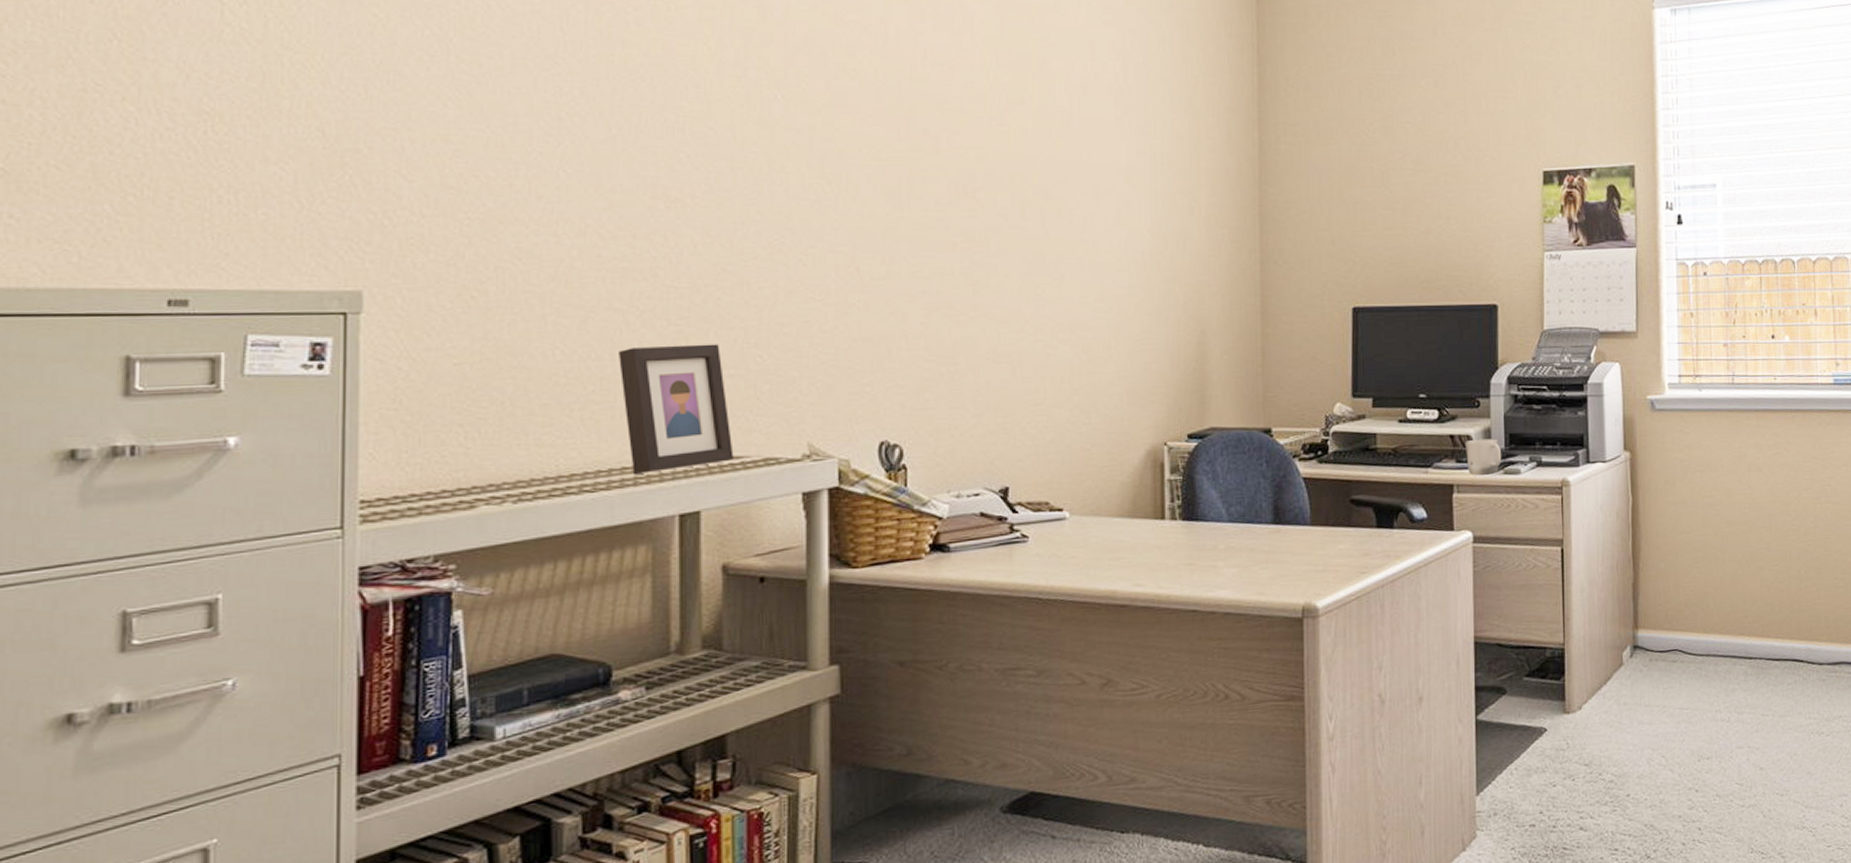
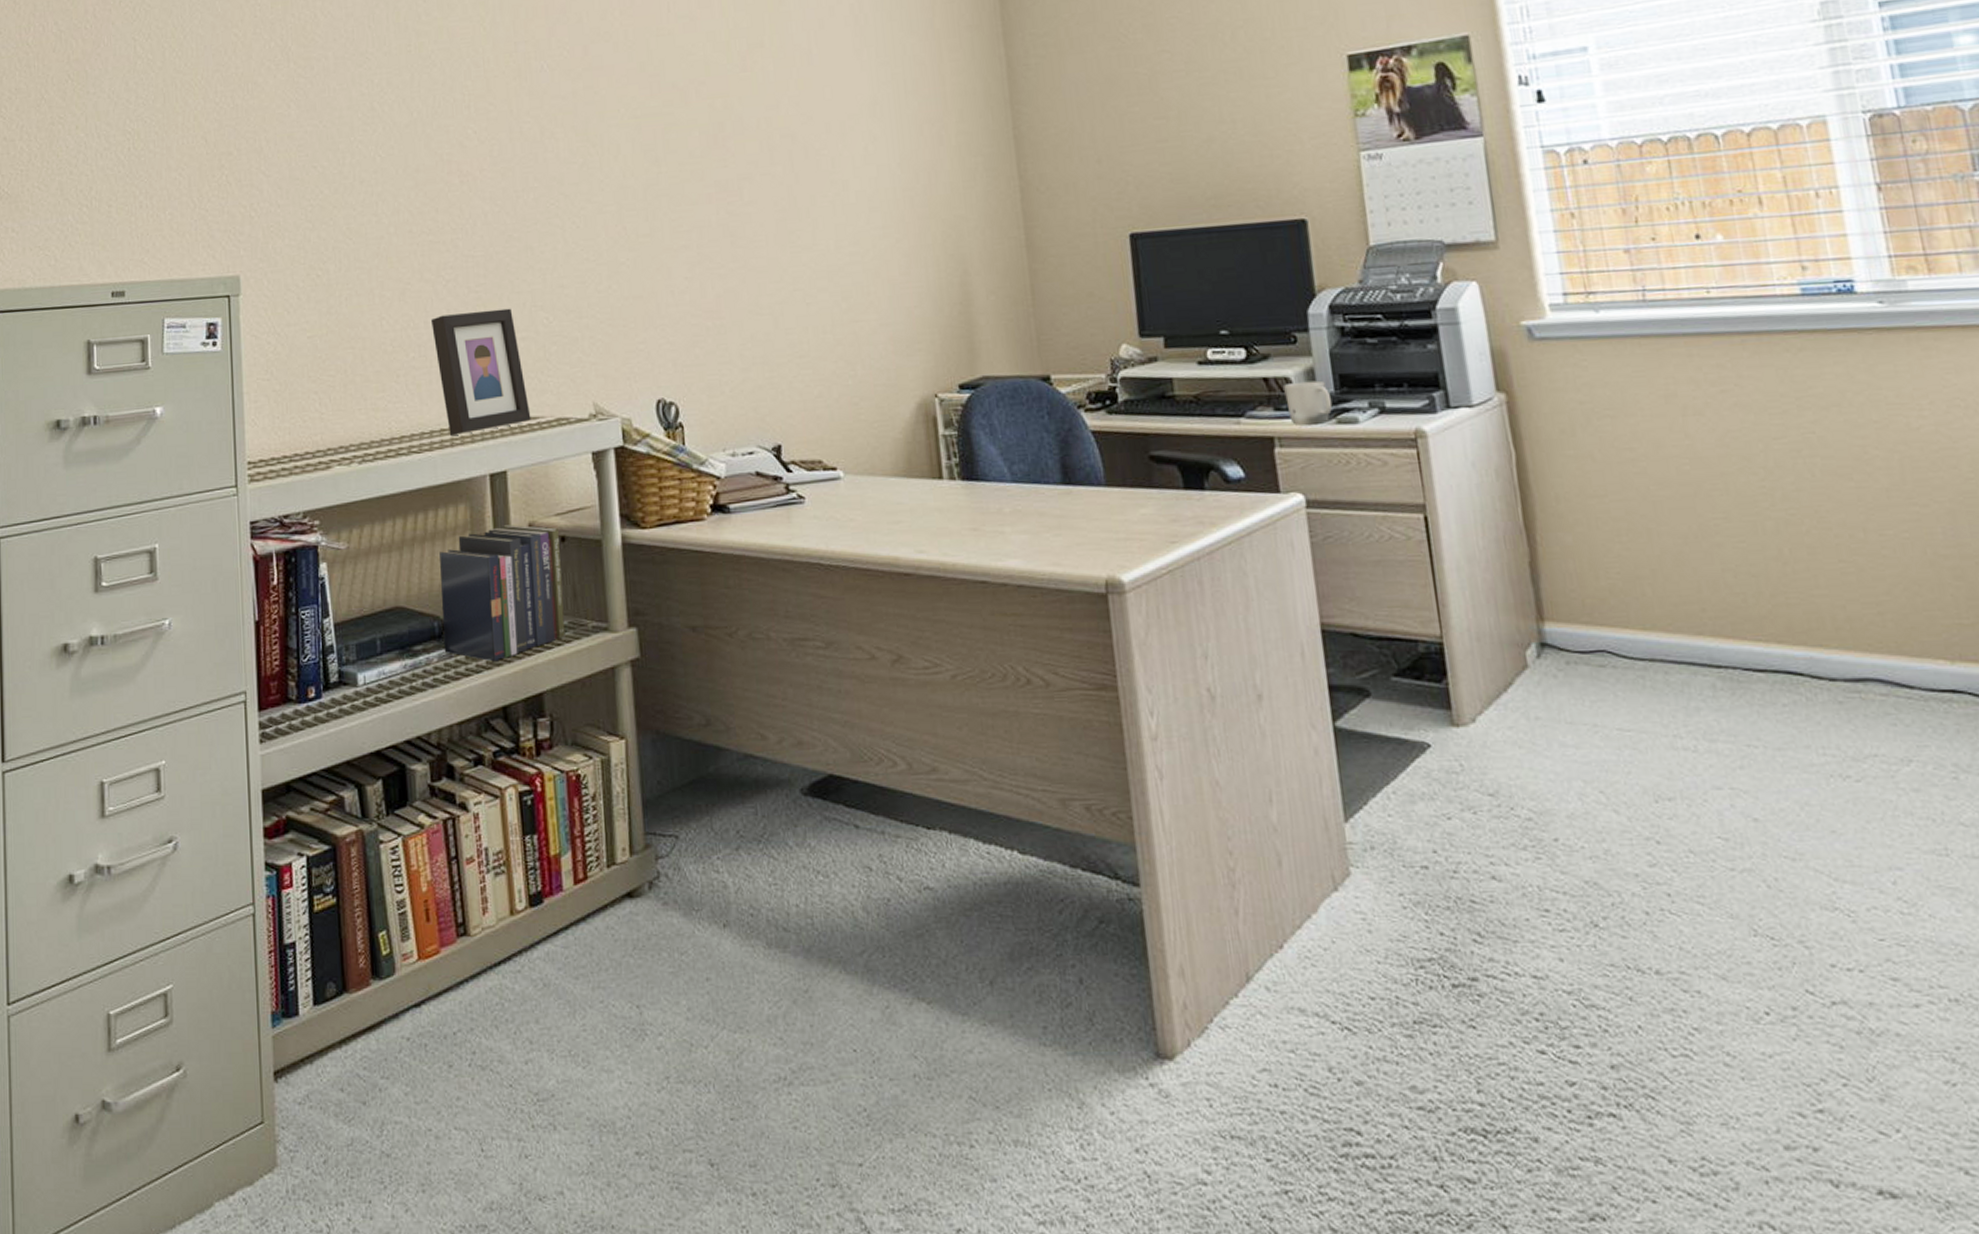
books: none [609,566,757,706] -> present [439,525,566,662]

